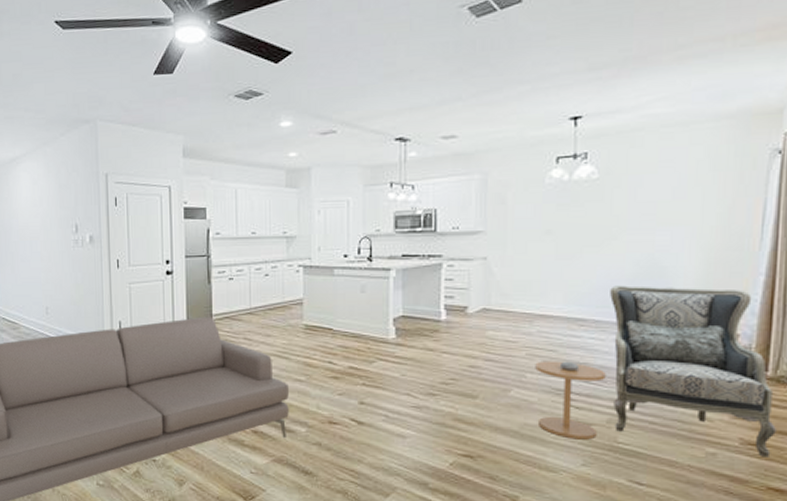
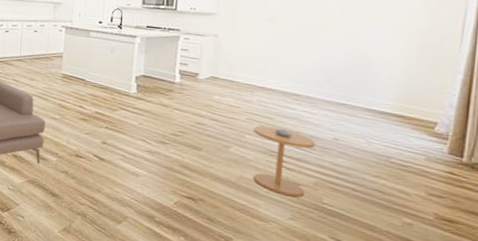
armchair: present [610,285,776,457] -> none [320,69,469,234]

